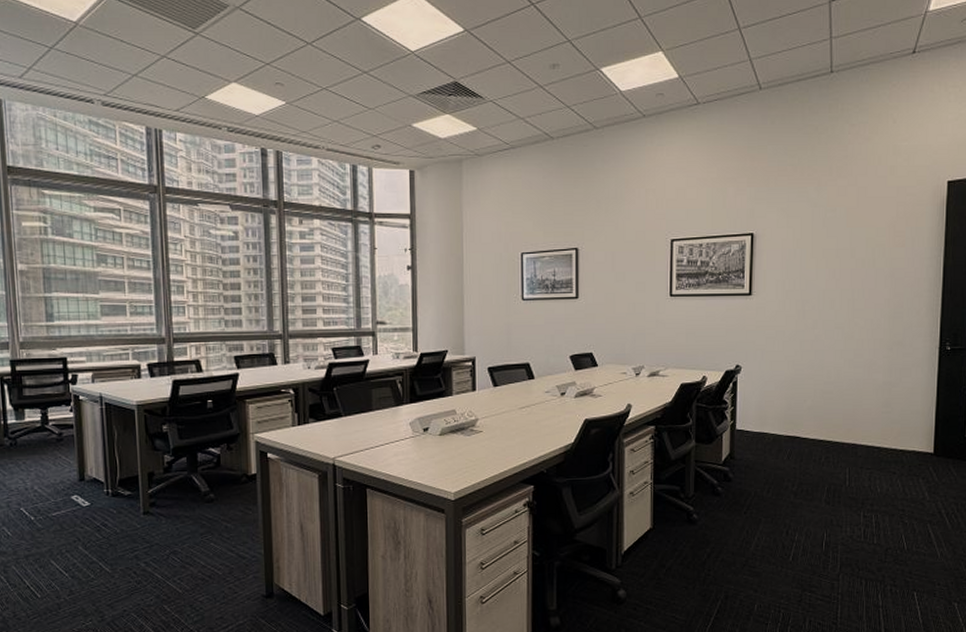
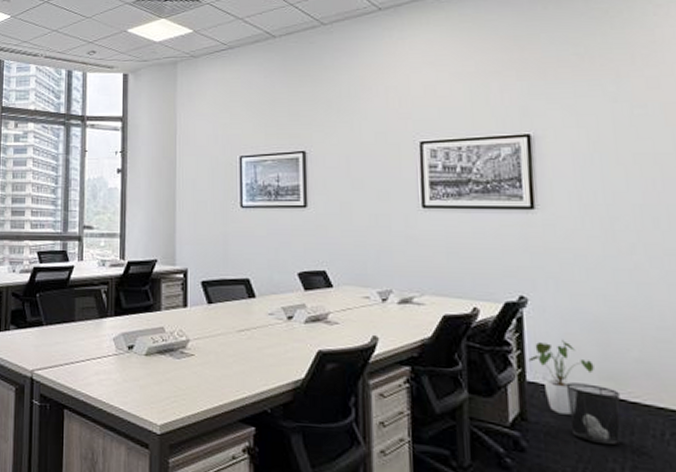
house plant: none [739,396,782,451] -> present [528,339,594,415]
waste bin: none [762,427,796,470] -> present [565,382,620,446]

